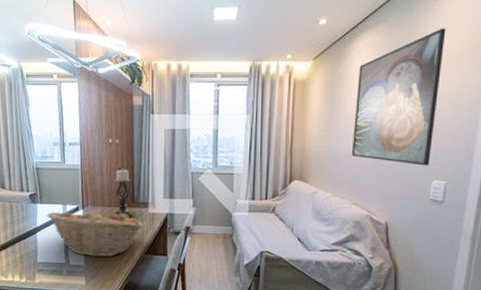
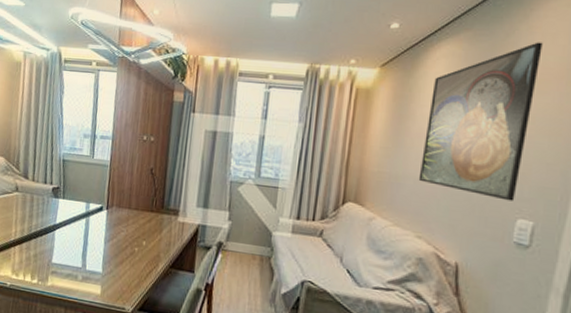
fruit basket: present [46,208,143,257] -> none [67,209,171,267]
candle holder: present [112,169,134,219] -> none [138,169,163,226]

